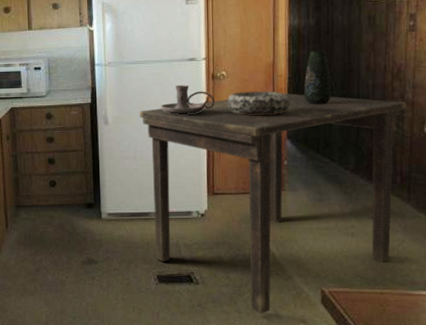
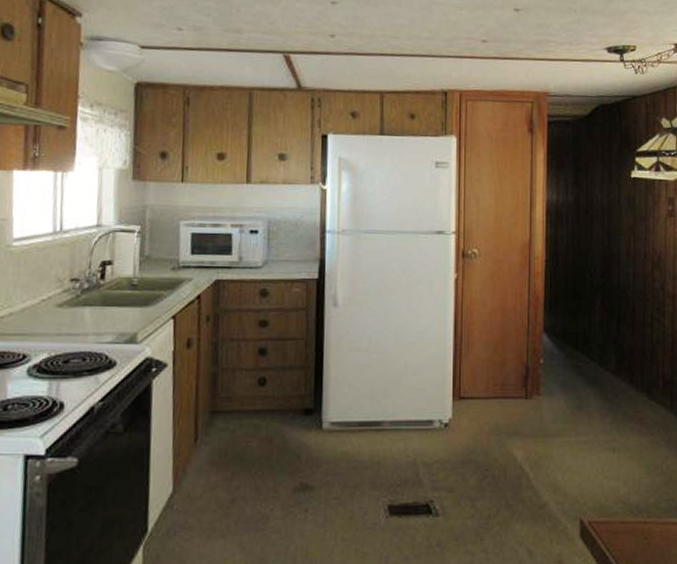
dining table: present [139,93,406,314] -> none [376,278,666,554]
candle holder: present [161,84,215,115] -> none [402,262,464,298]
decorative bowl: present [226,90,290,116] -> none [478,273,547,304]
vase: present [304,50,331,104] -> none [562,231,591,293]

